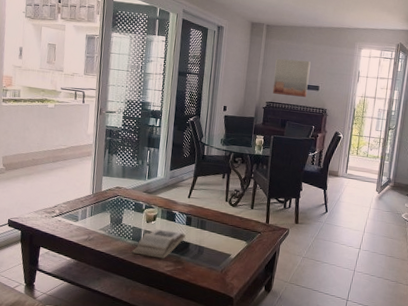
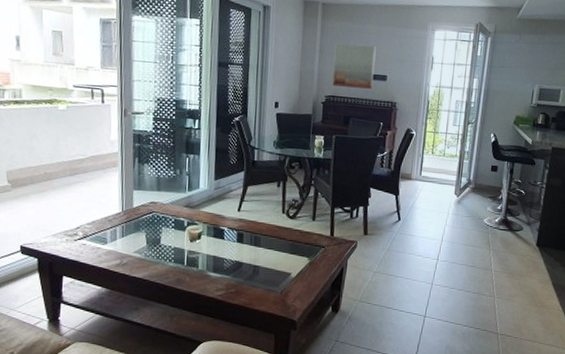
book: present [131,228,186,259] -> none [174,248,237,282]

